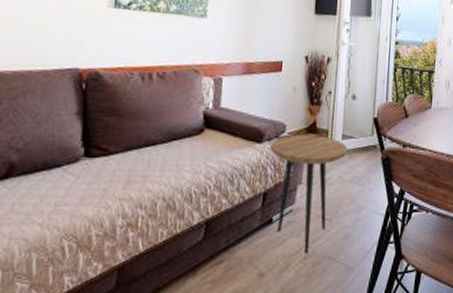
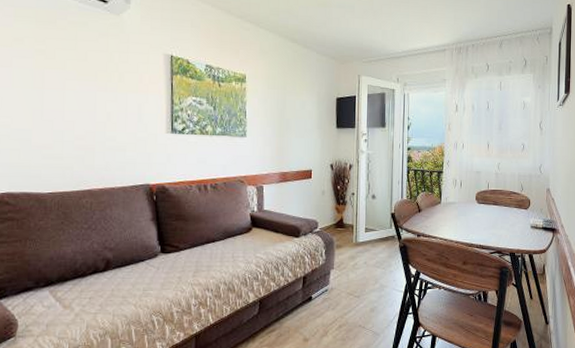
side table: present [270,134,348,254] -> none [306,229,371,323]

